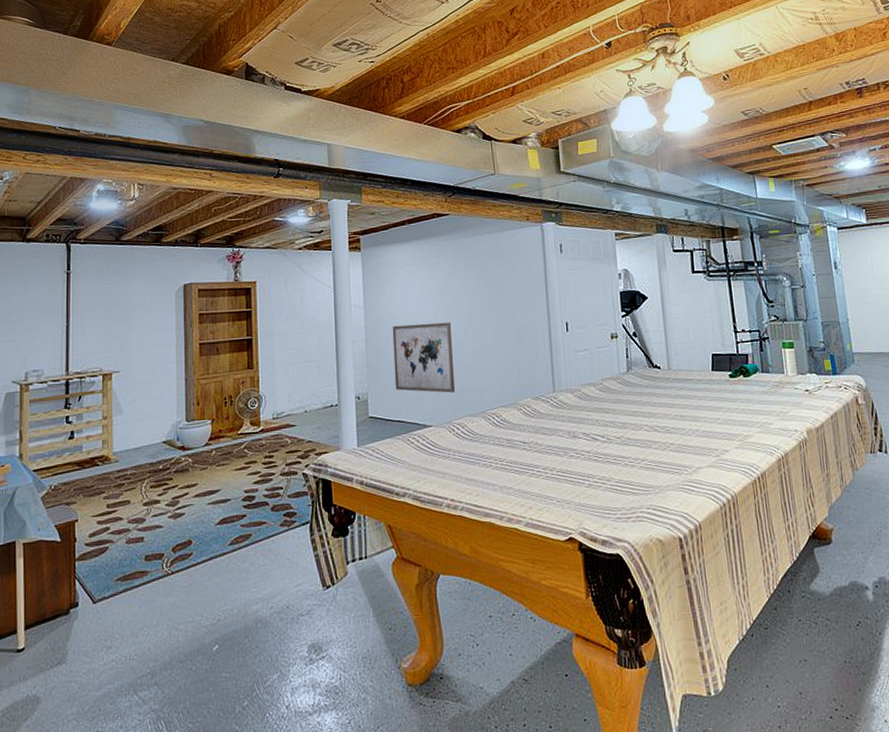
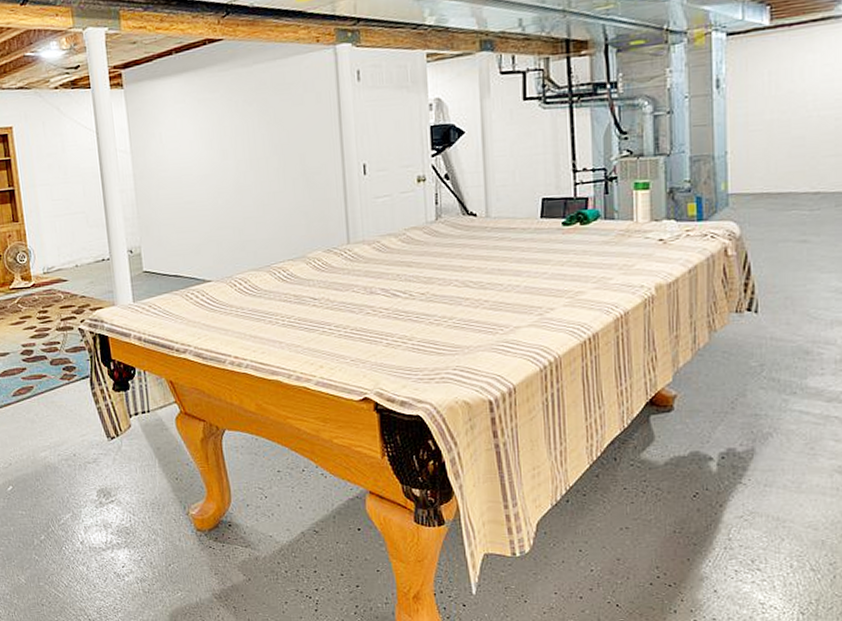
wall art: present [392,321,456,393] -> none [163,166,237,246]

